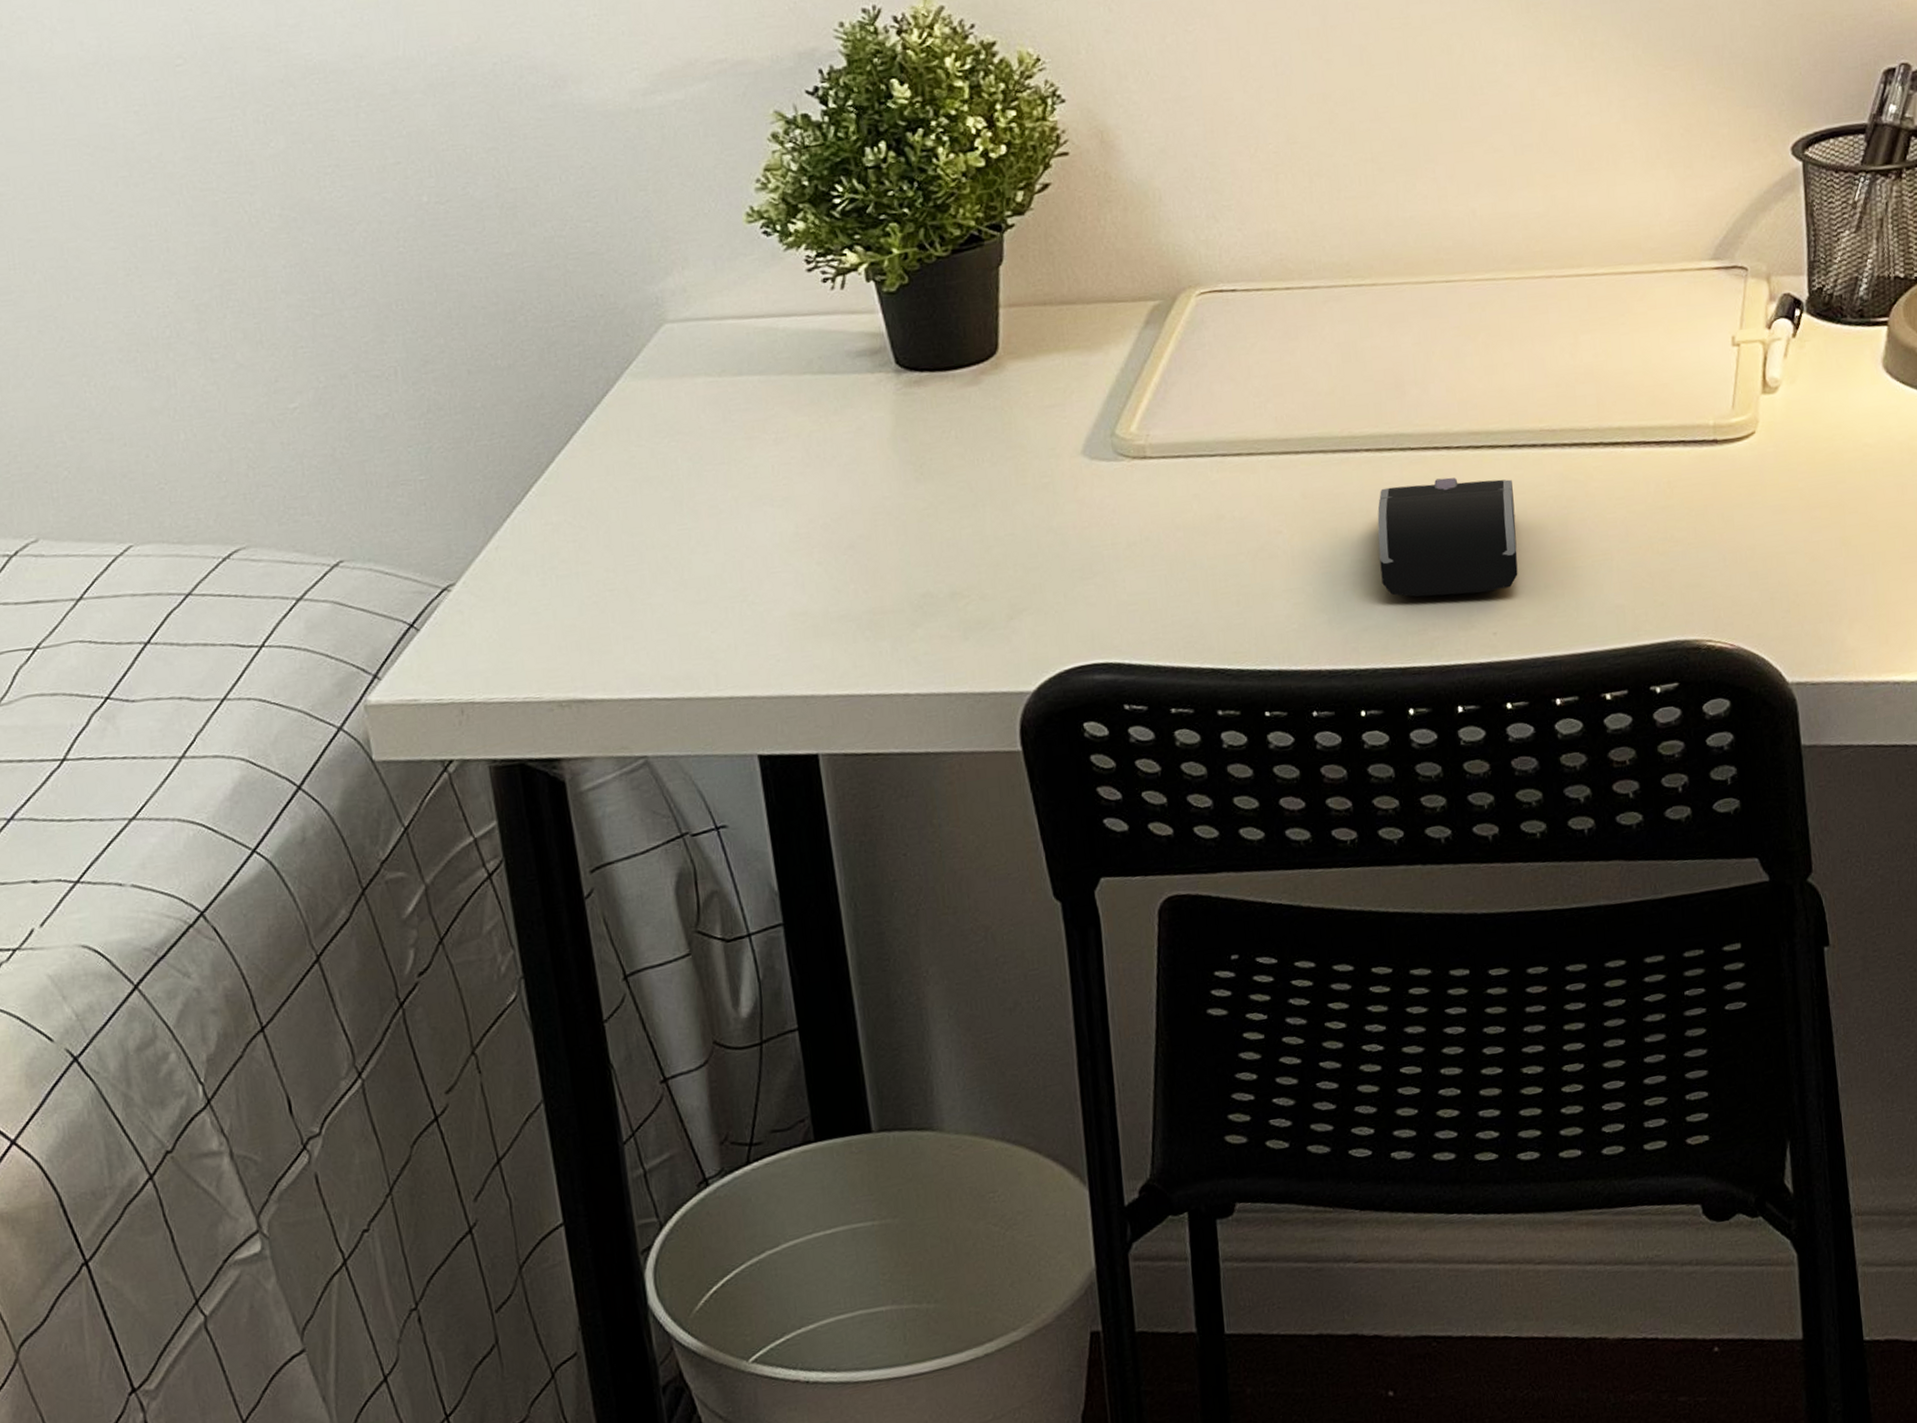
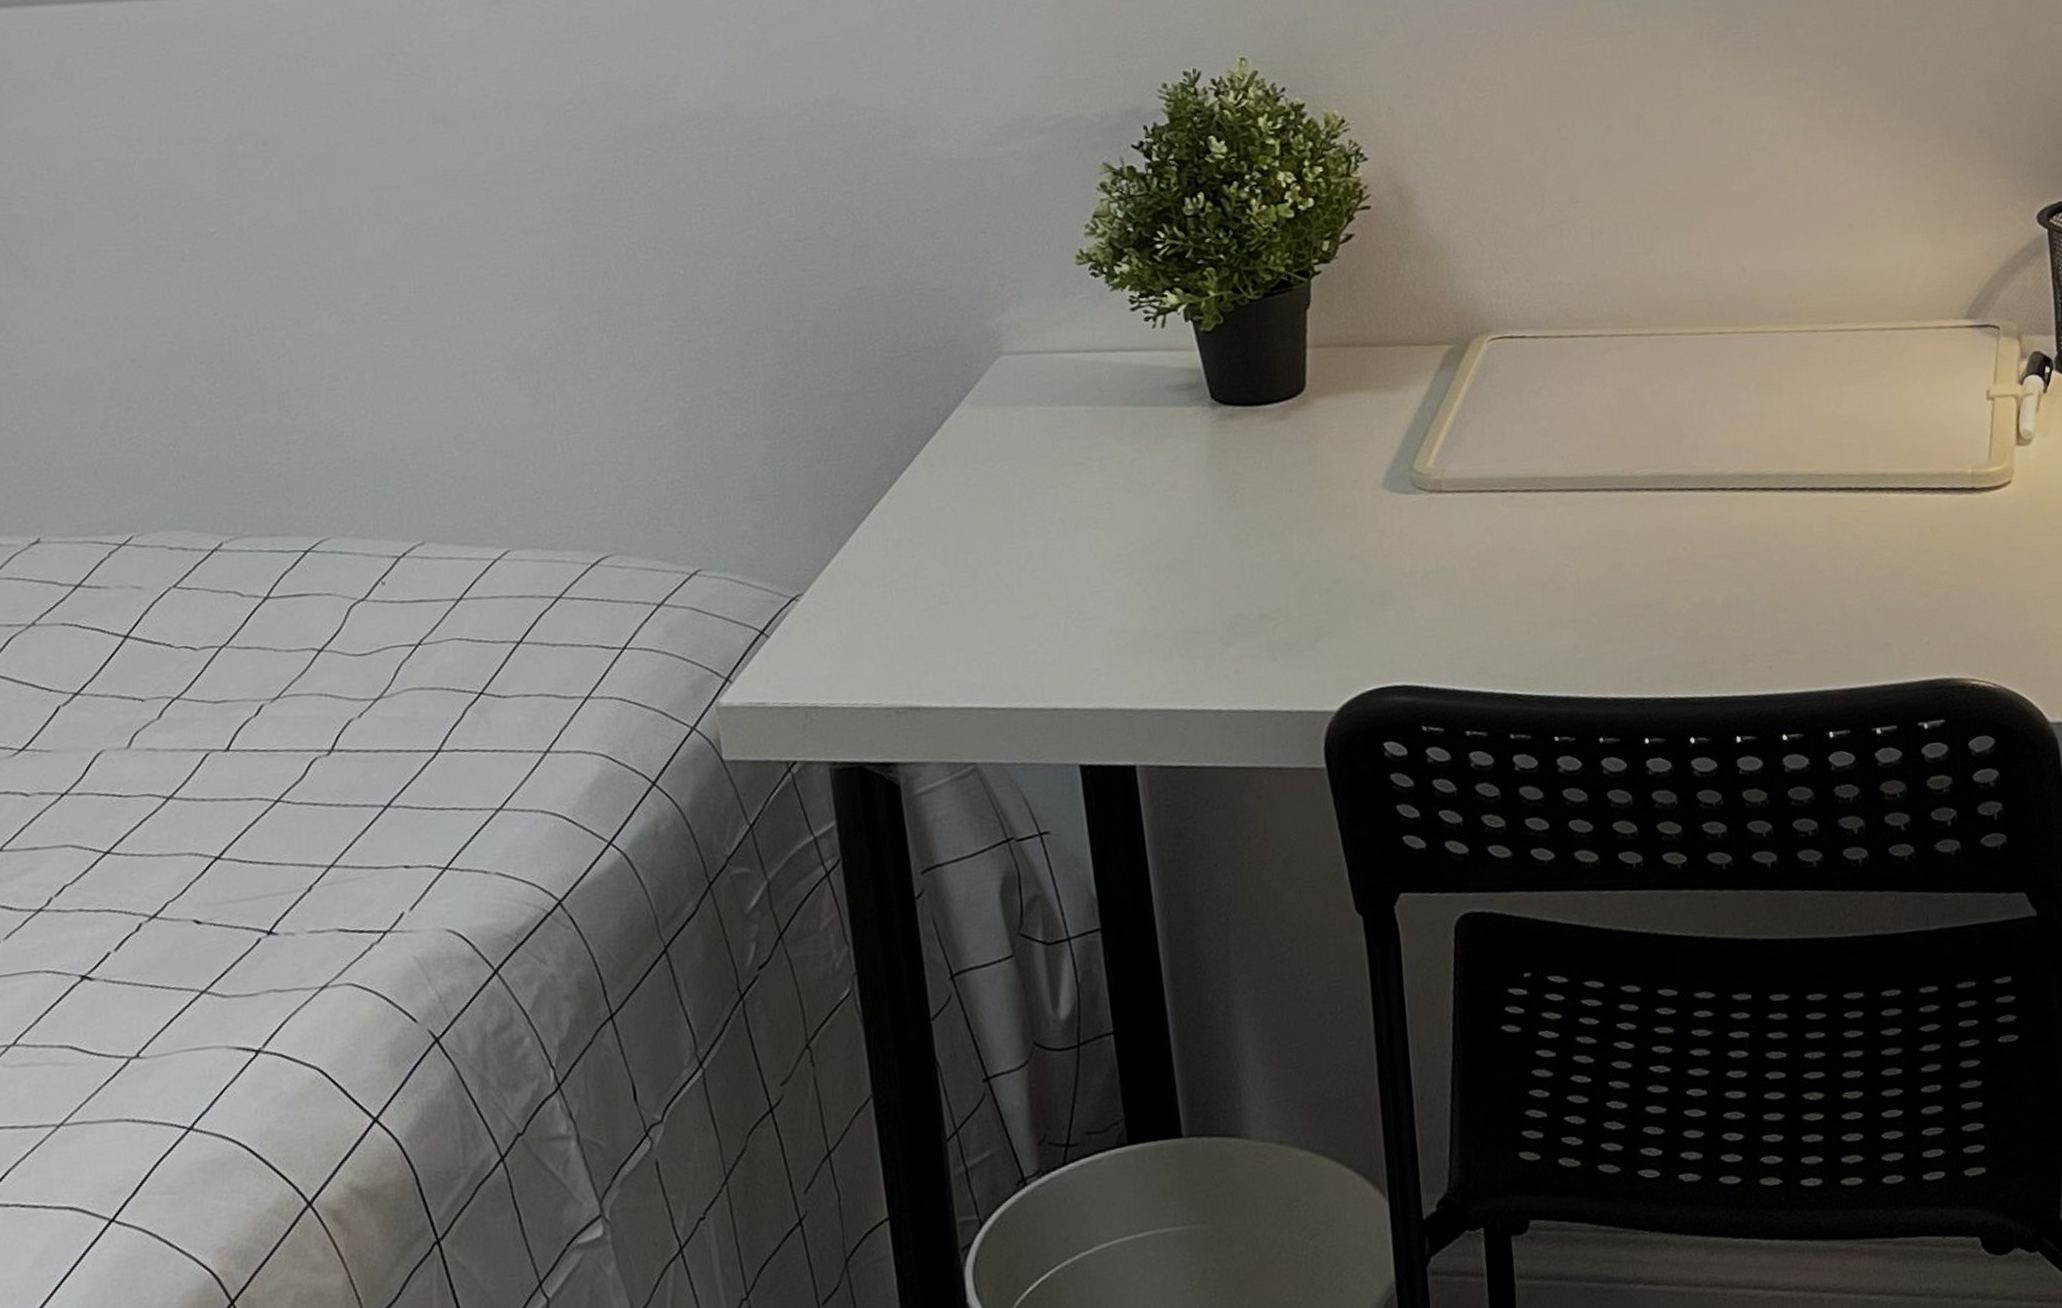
computer mouse: present [1377,477,1518,597] -> none [1658,517,1791,631]

